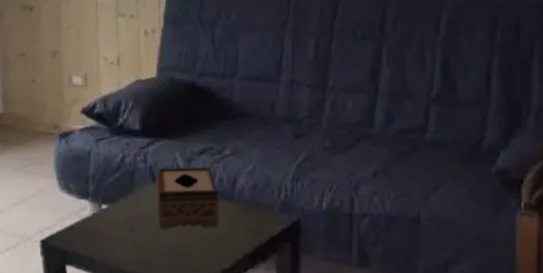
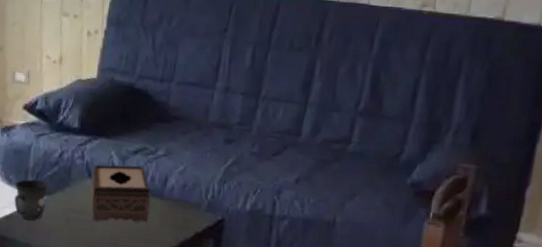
mug: none [75,187,110,231] -> present [14,179,48,220]

